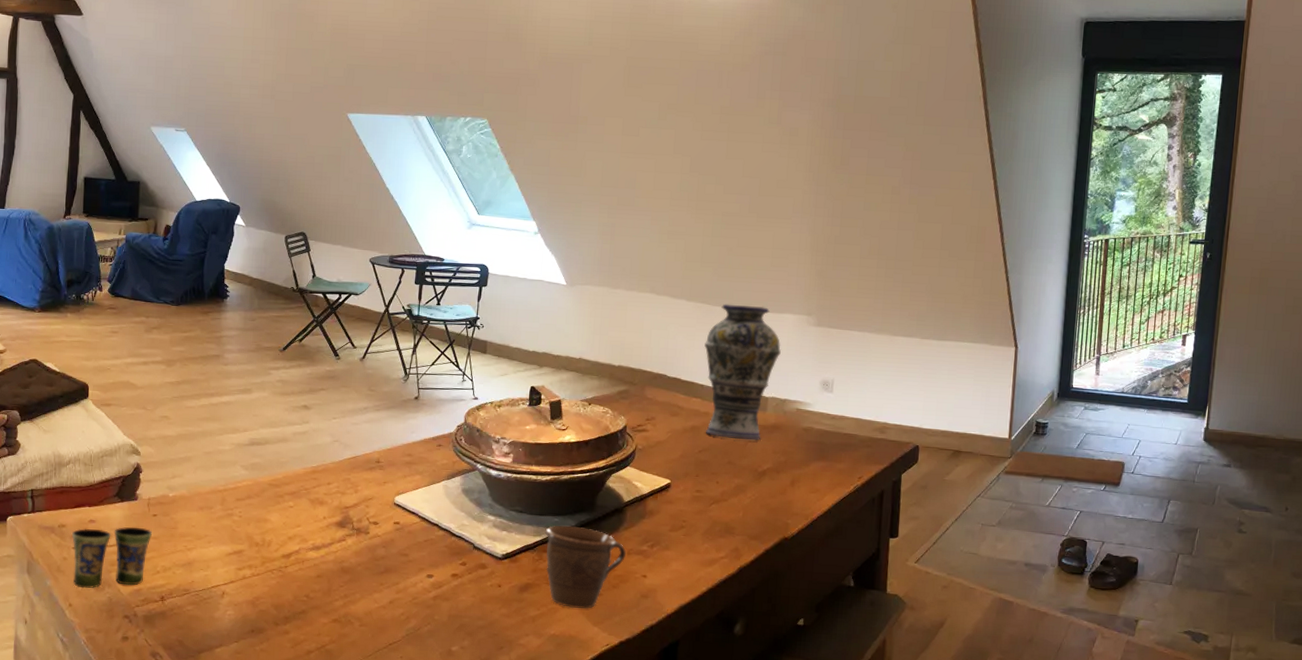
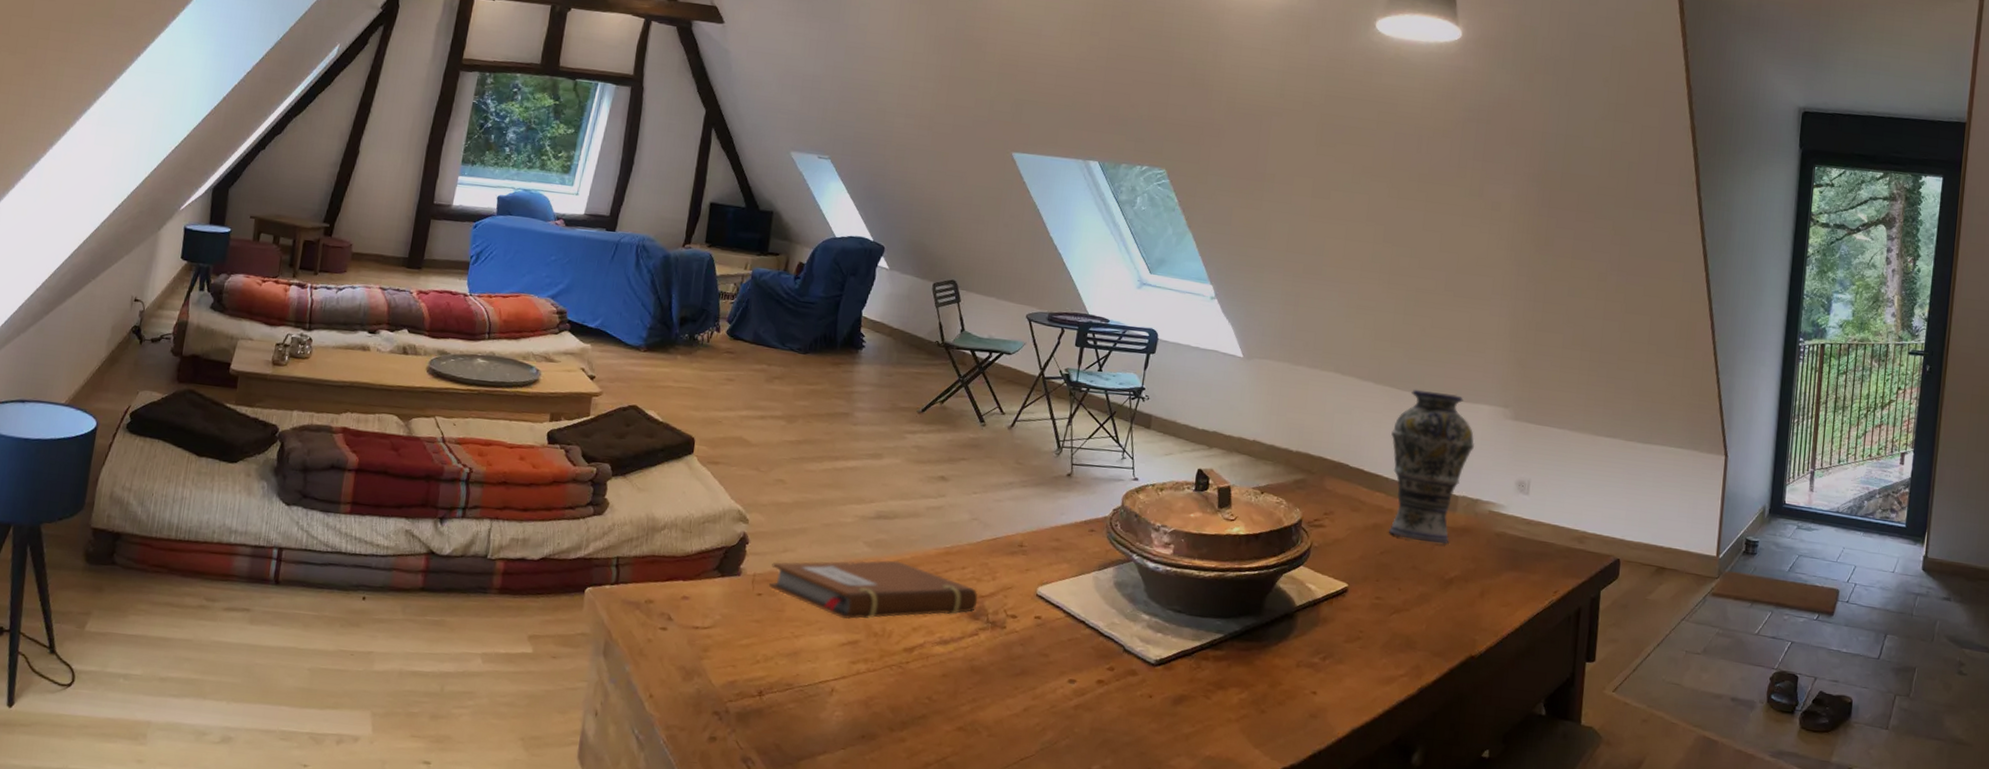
cup: present [71,527,153,589] -> none [657,606,755,678]
notebook: none [162,480,343,533] -> present [769,560,978,619]
mug: present [545,525,626,609] -> none [1204,629,1295,728]

